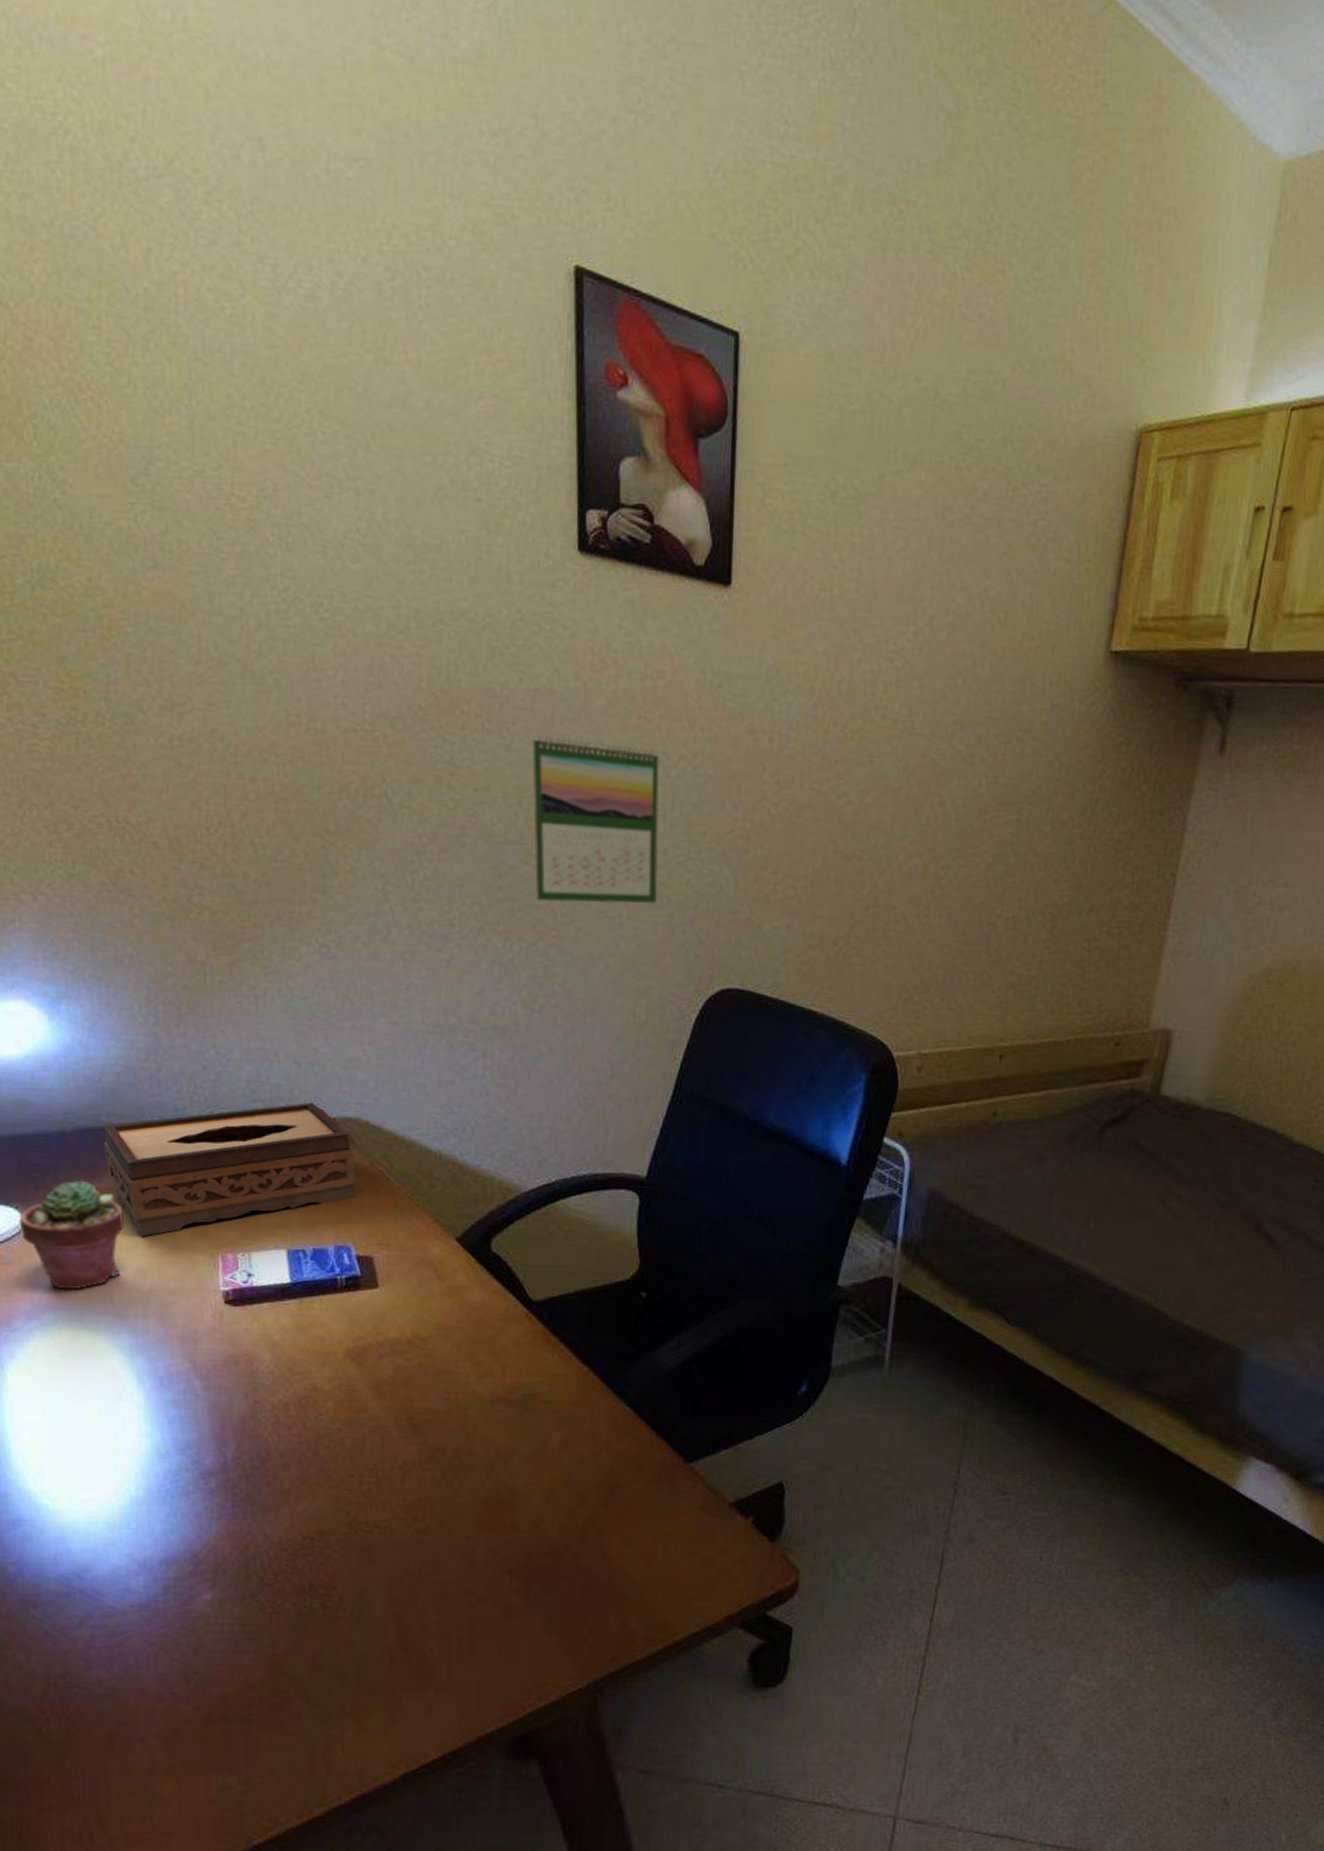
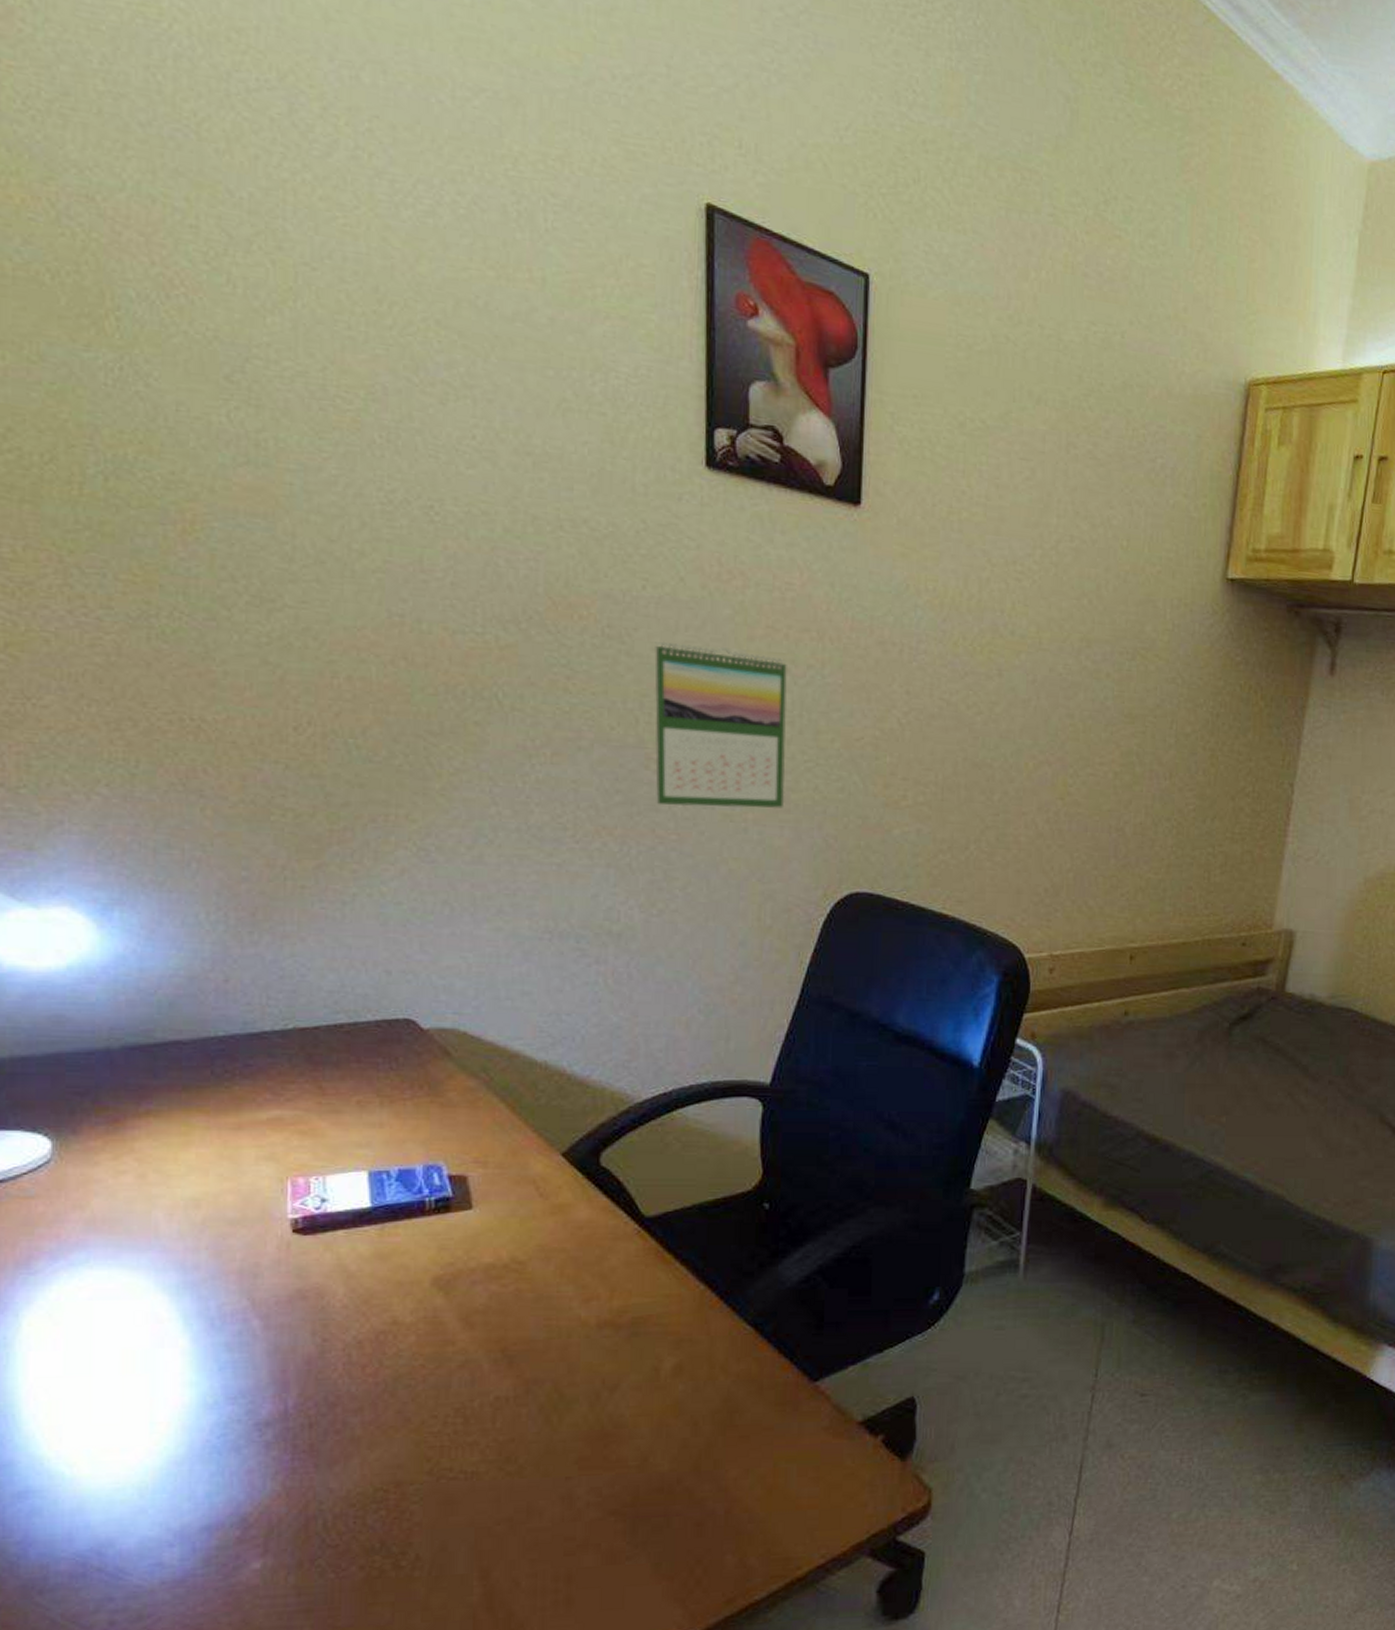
potted succulent: present [19,1180,124,1290] -> none [48,1102,176,1224]
tissue box: present [103,1102,356,1237] -> none [157,1012,450,1163]

